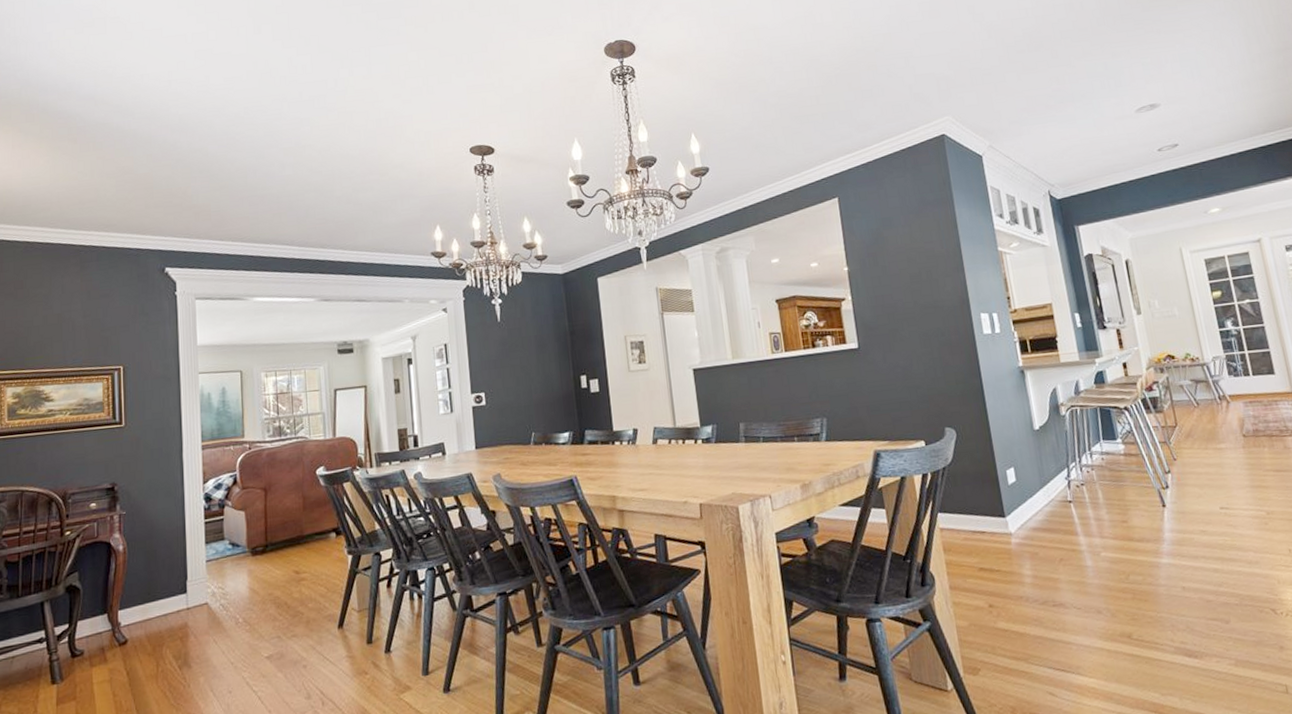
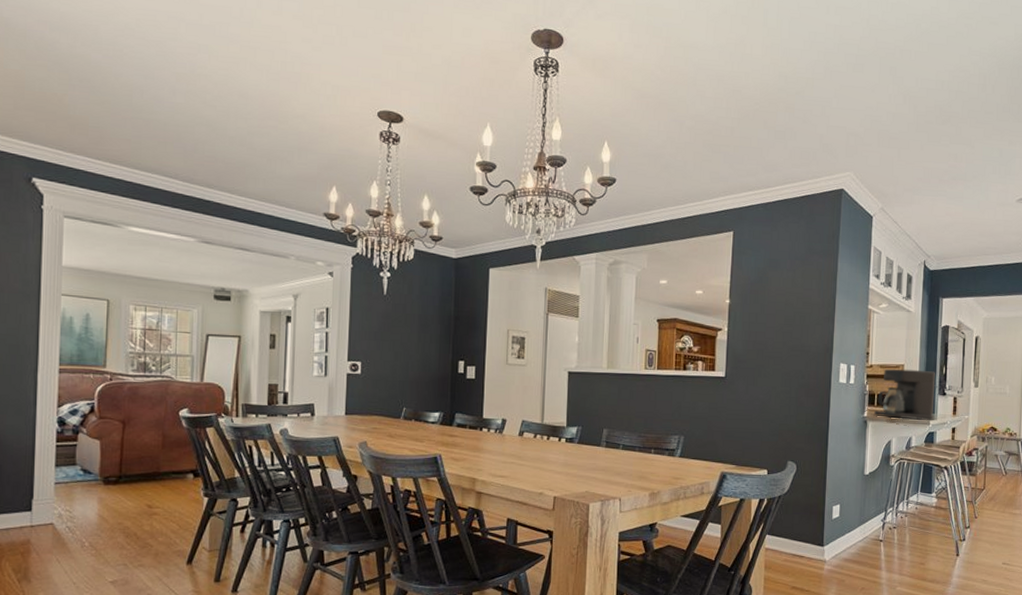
coffee maker: none [1030,305,1099,363] -> present [874,368,935,420]

